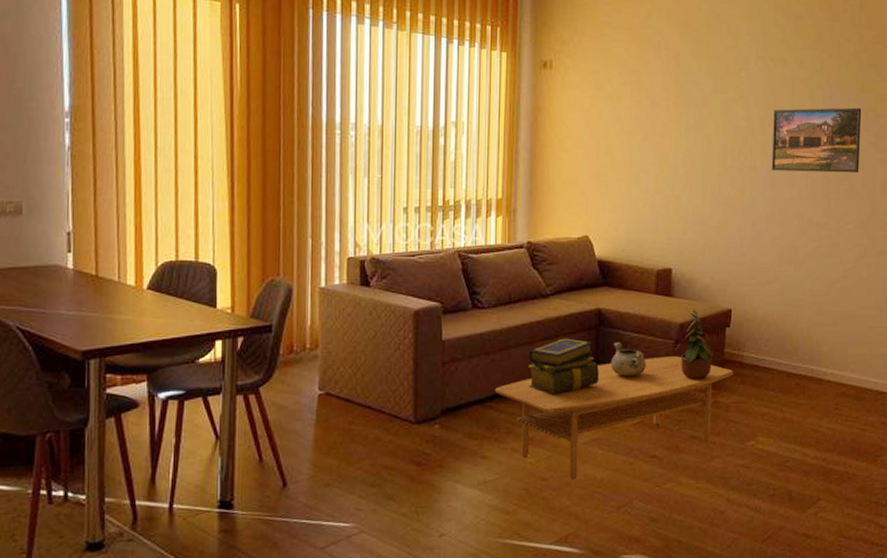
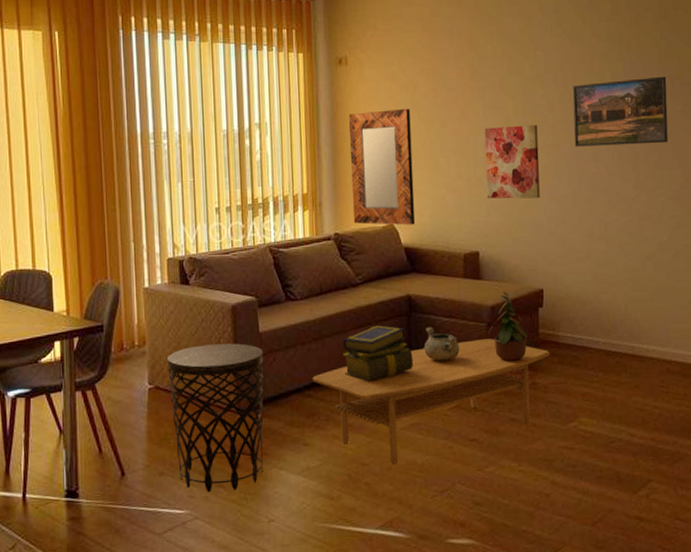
side table: none [341,350,445,506] -> present [167,343,264,493]
home mirror: none [547,118,612,238] -> present [348,108,416,226]
wall art: none [684,145,737,220] -> present [484,124,540,199]

